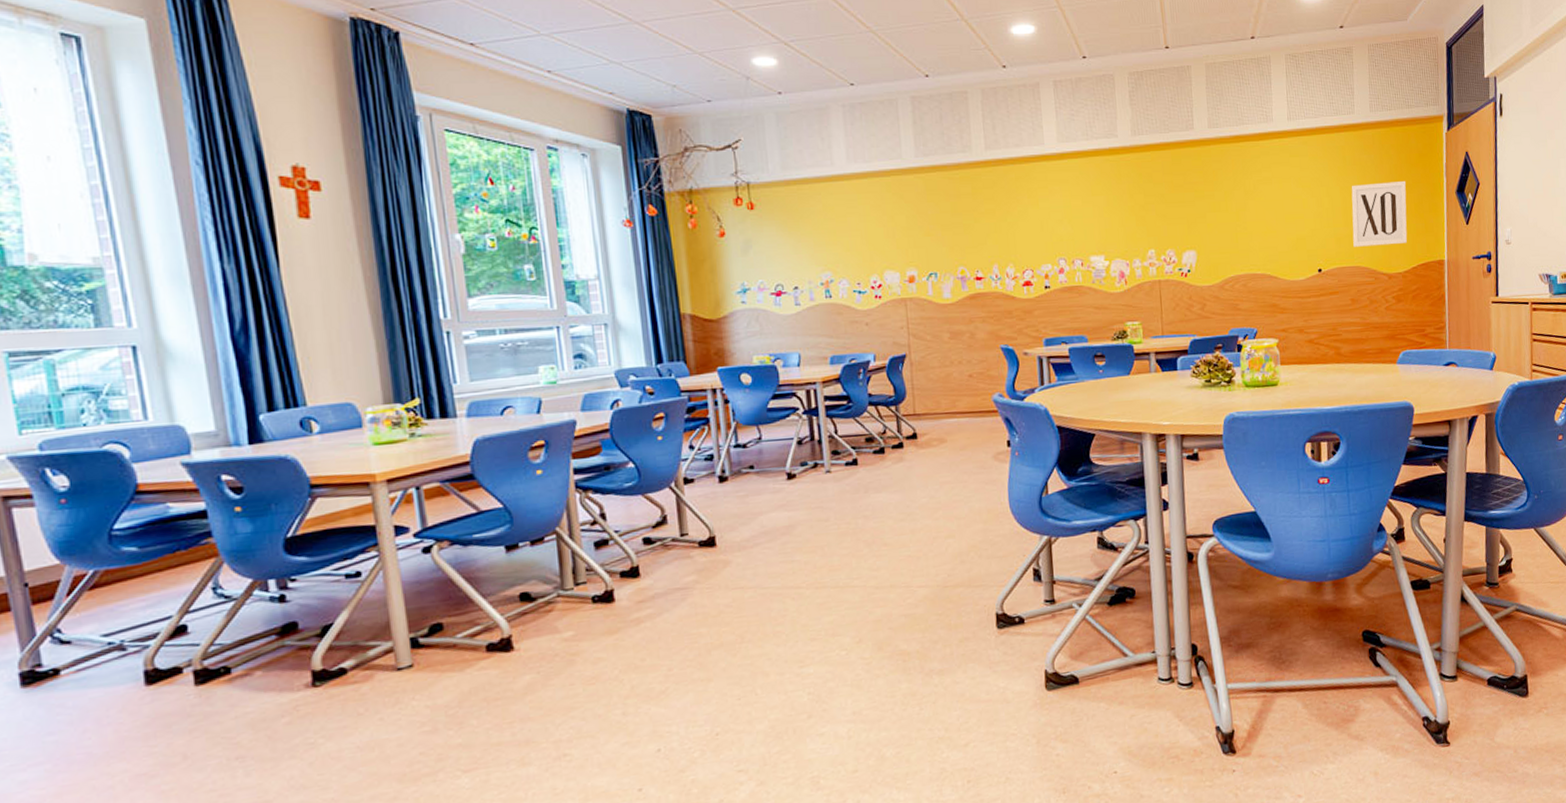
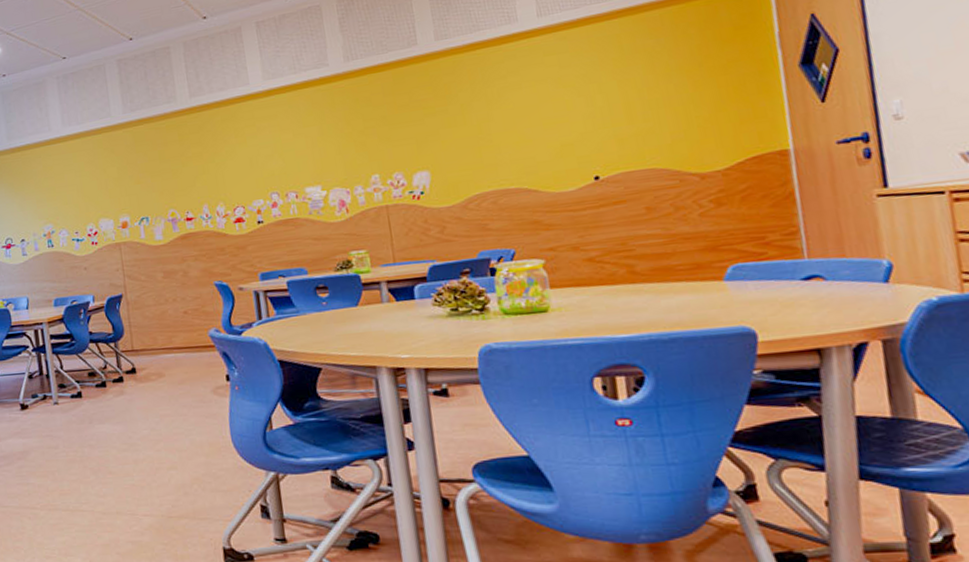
wall art: present [1351,181,1408,247] -> none [634,62,726,147]

